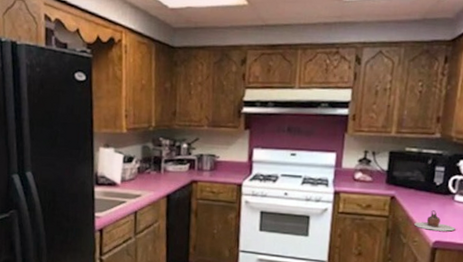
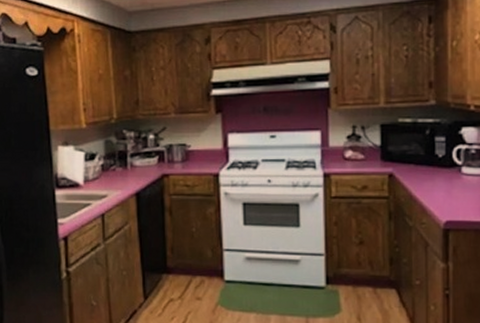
teapot: present [414,210,456,232] -> none [419,186,468,209]

